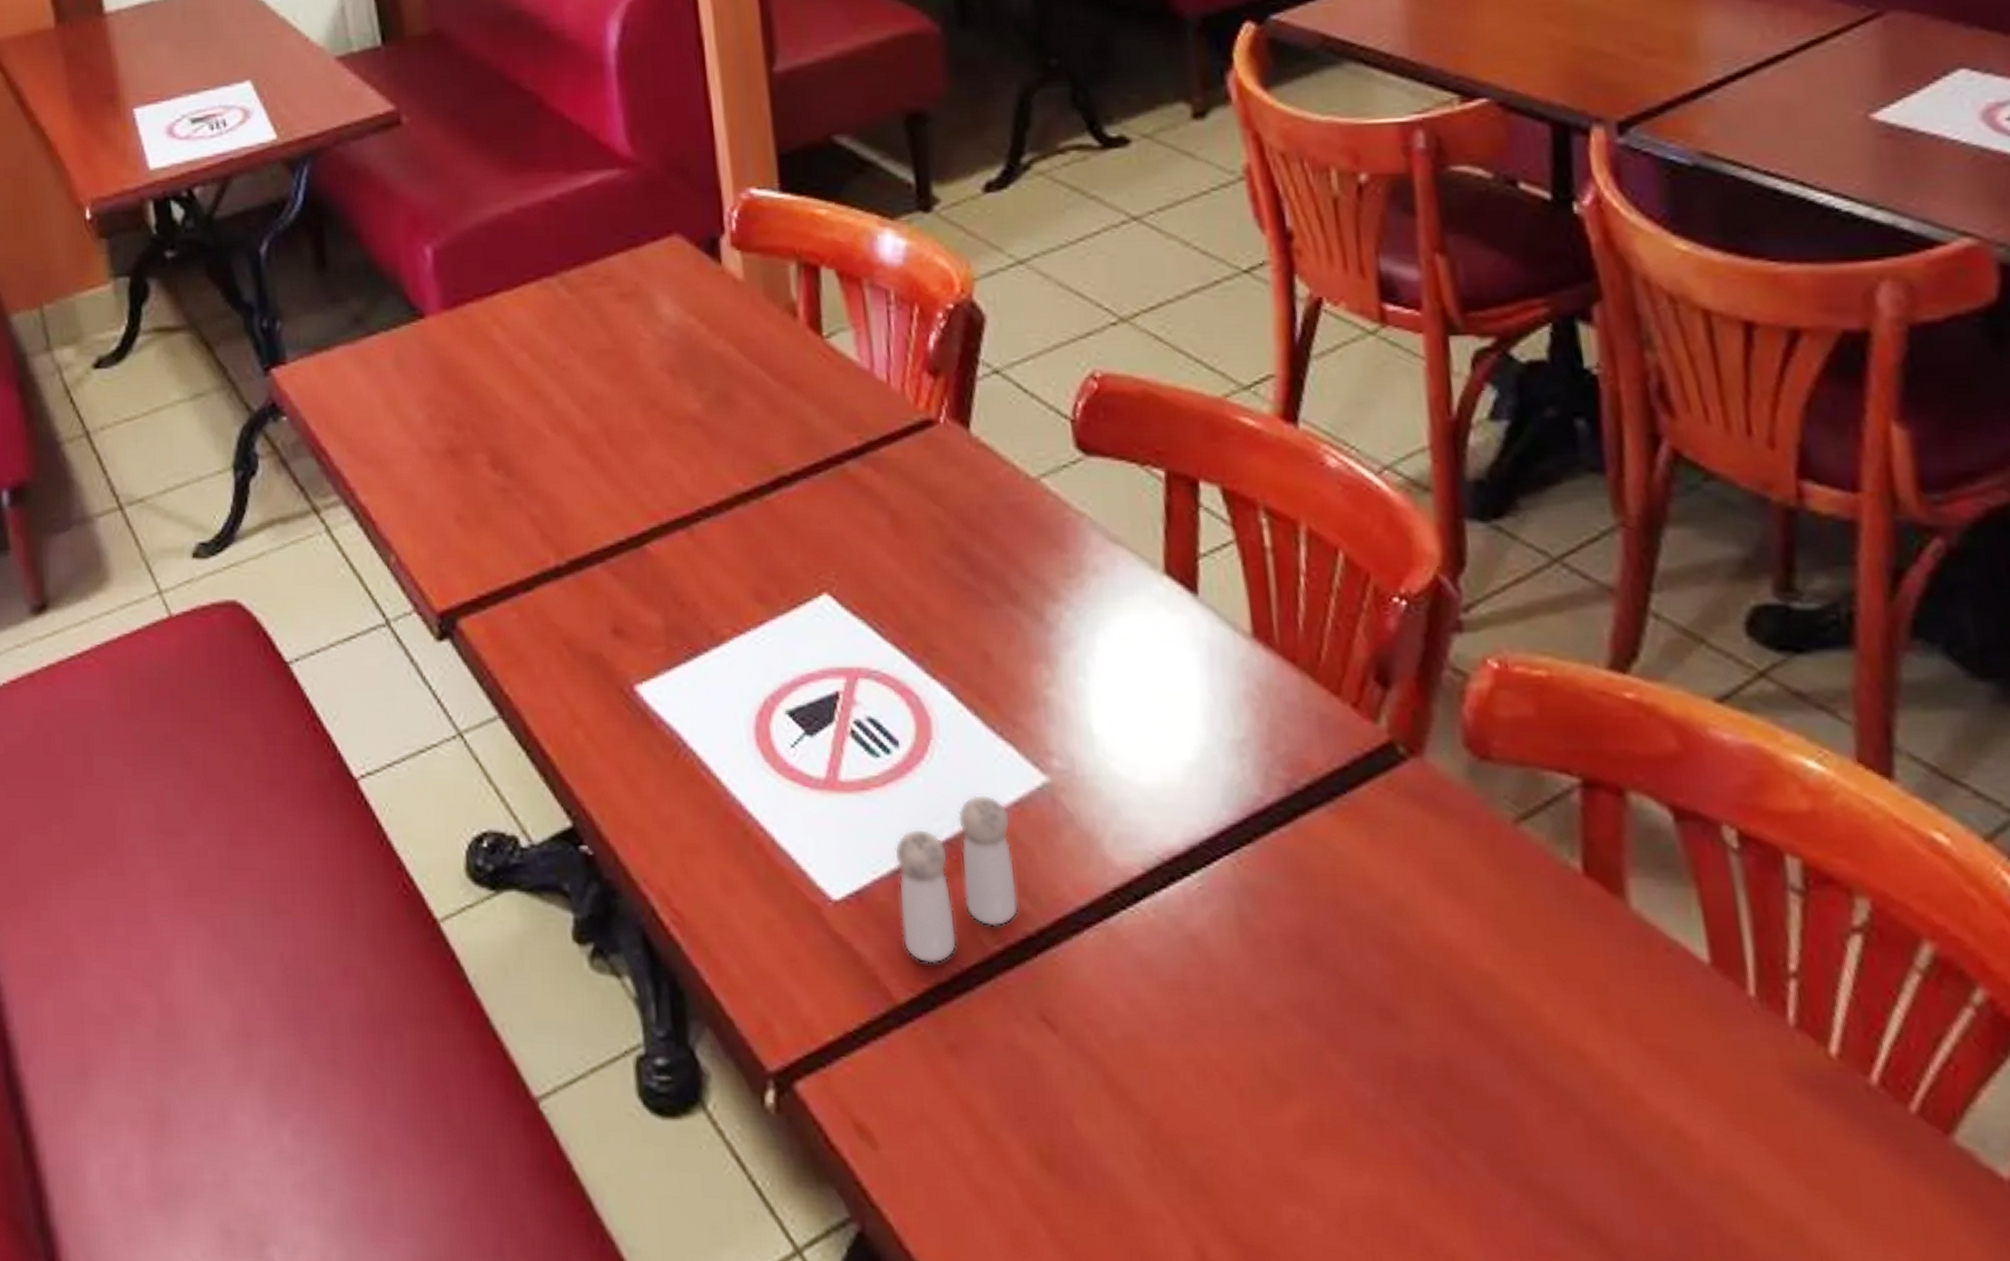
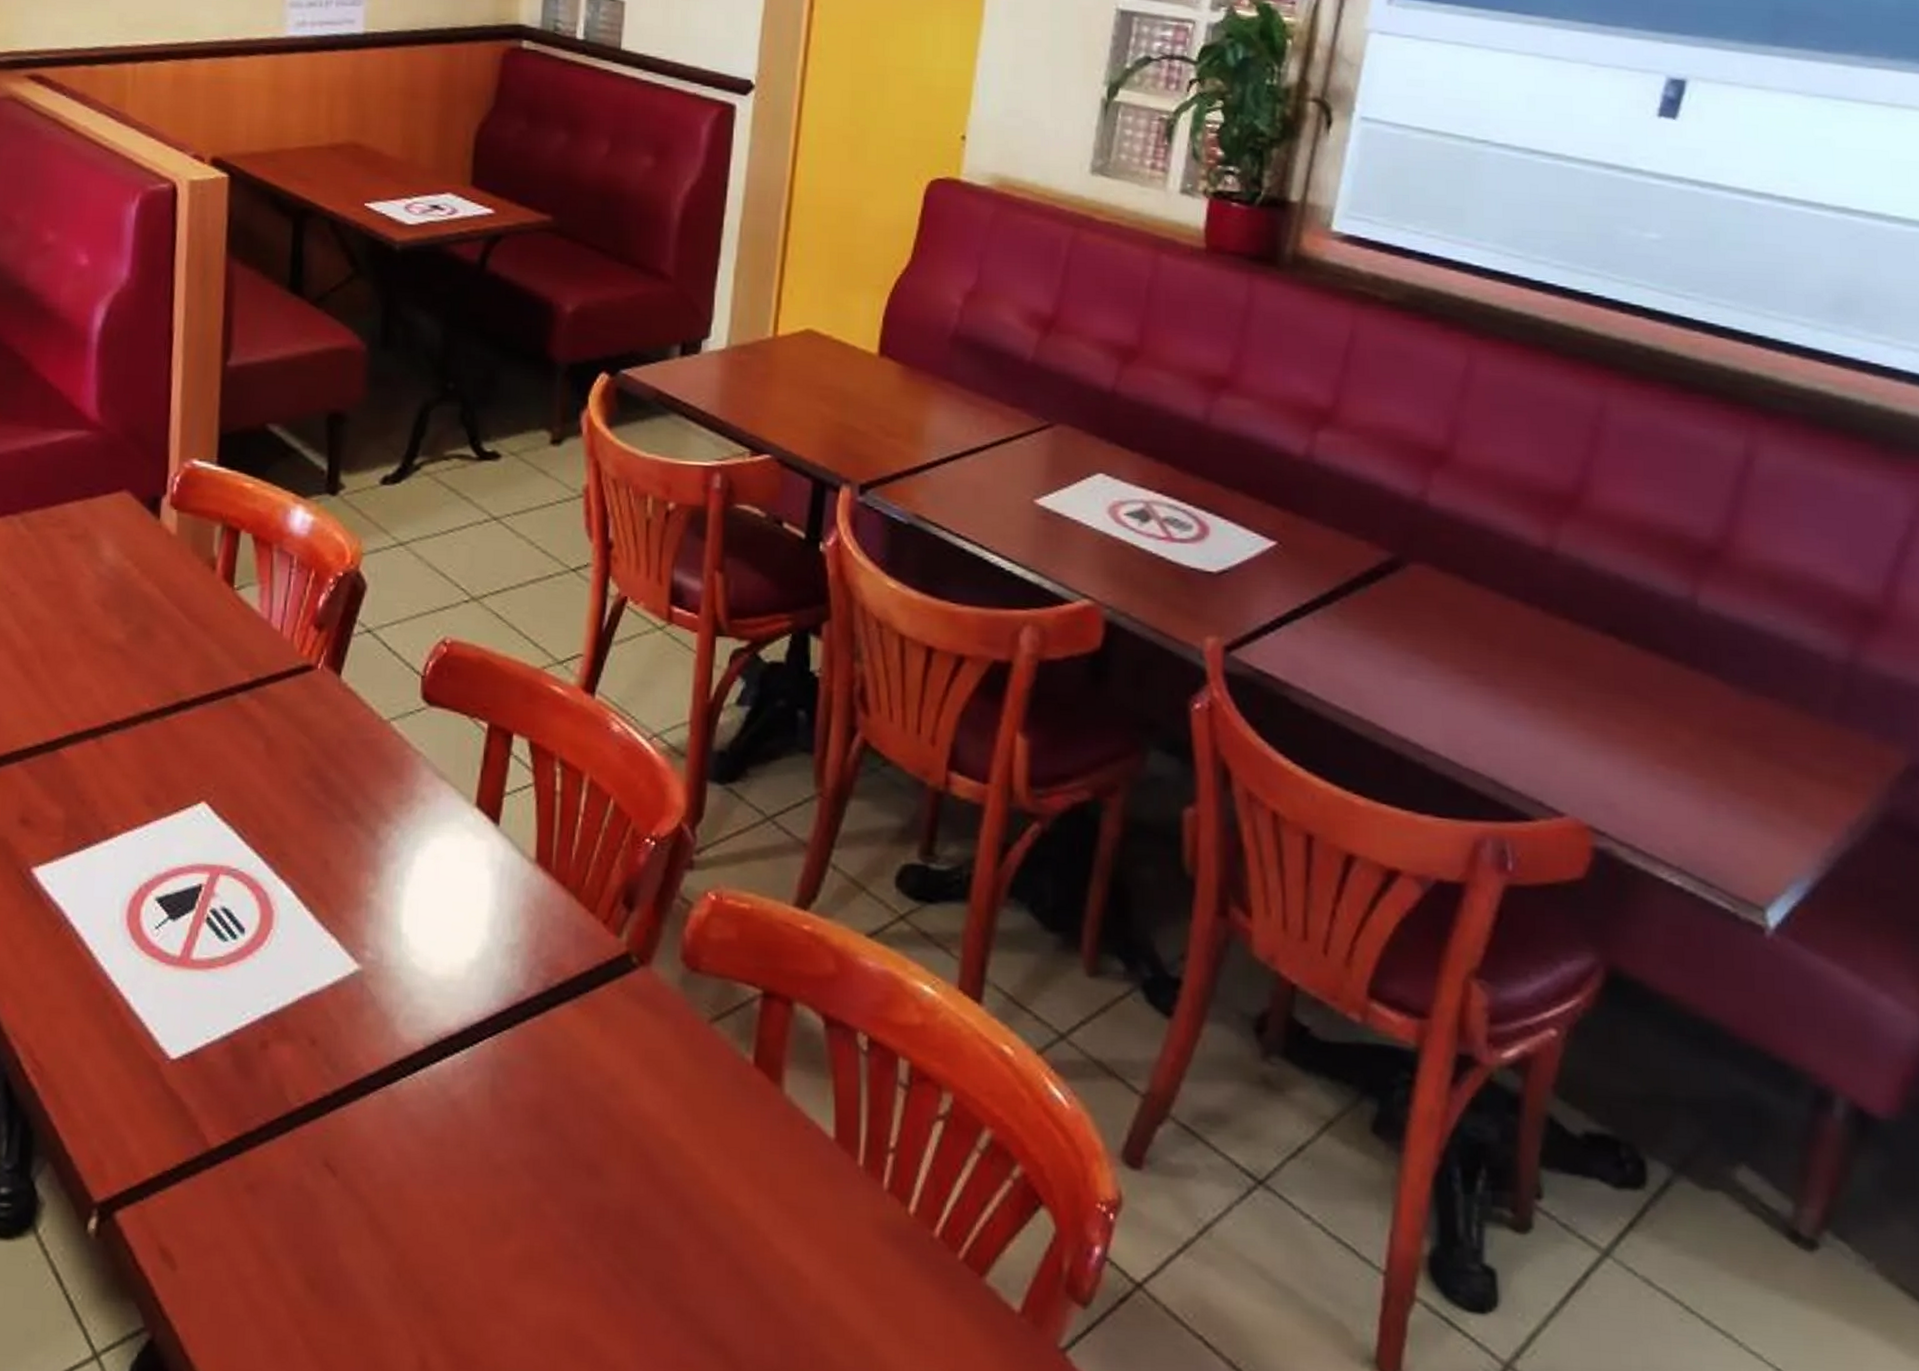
salt and pepper shaker: present [893,794,1019,964] -> none [222,976,326,1116]

